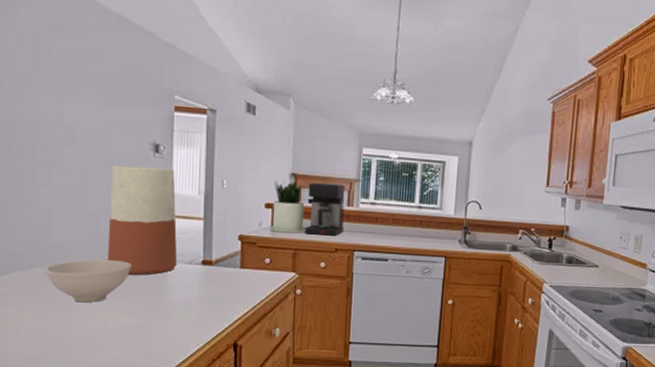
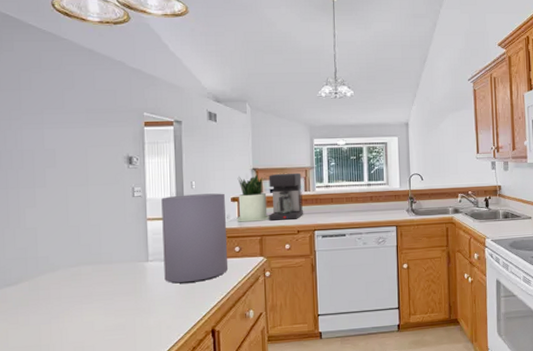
bowl: present [44,259,132,303] -> none [31,265,113,310]
vase: present [107,165,178,275] -> none [89,177,155,277]
canister: none [187,193,258,291] -> present [161,193,229,284]

